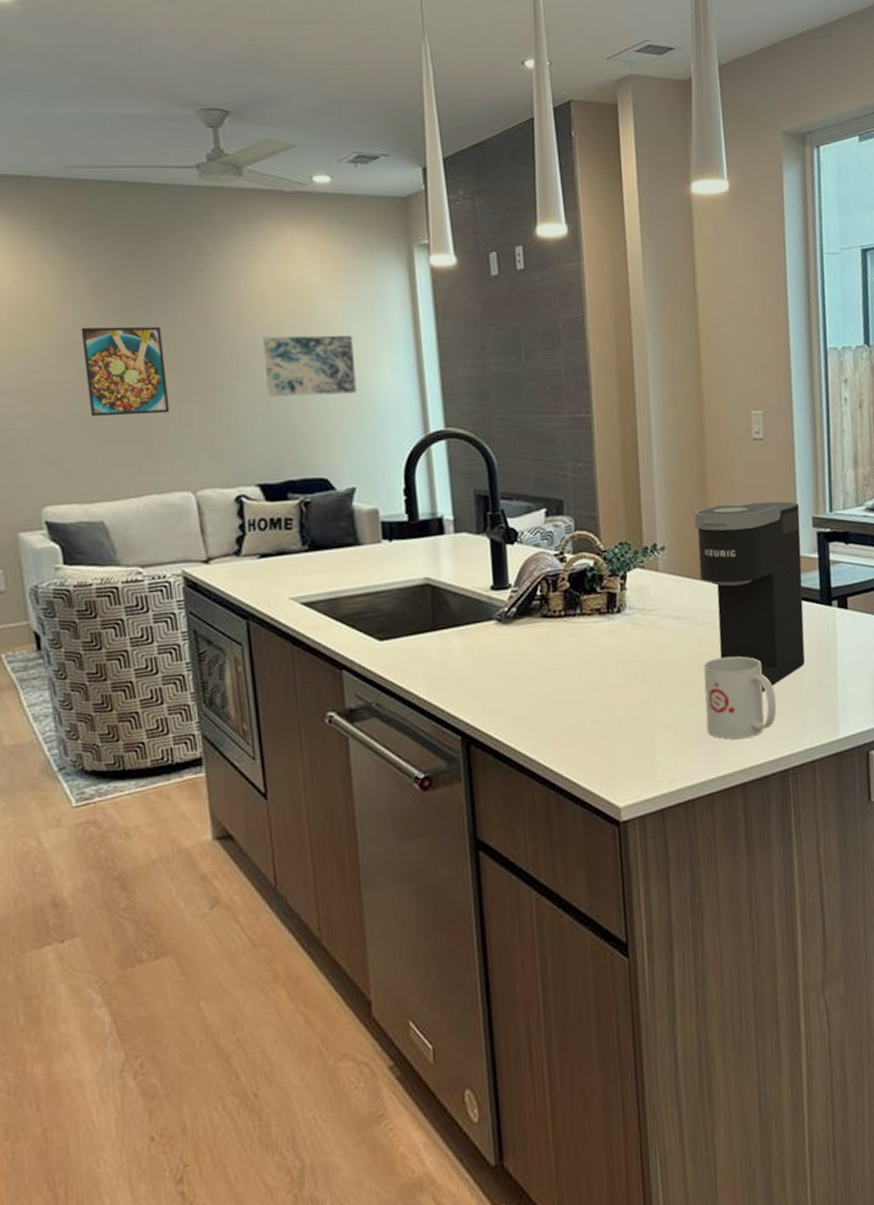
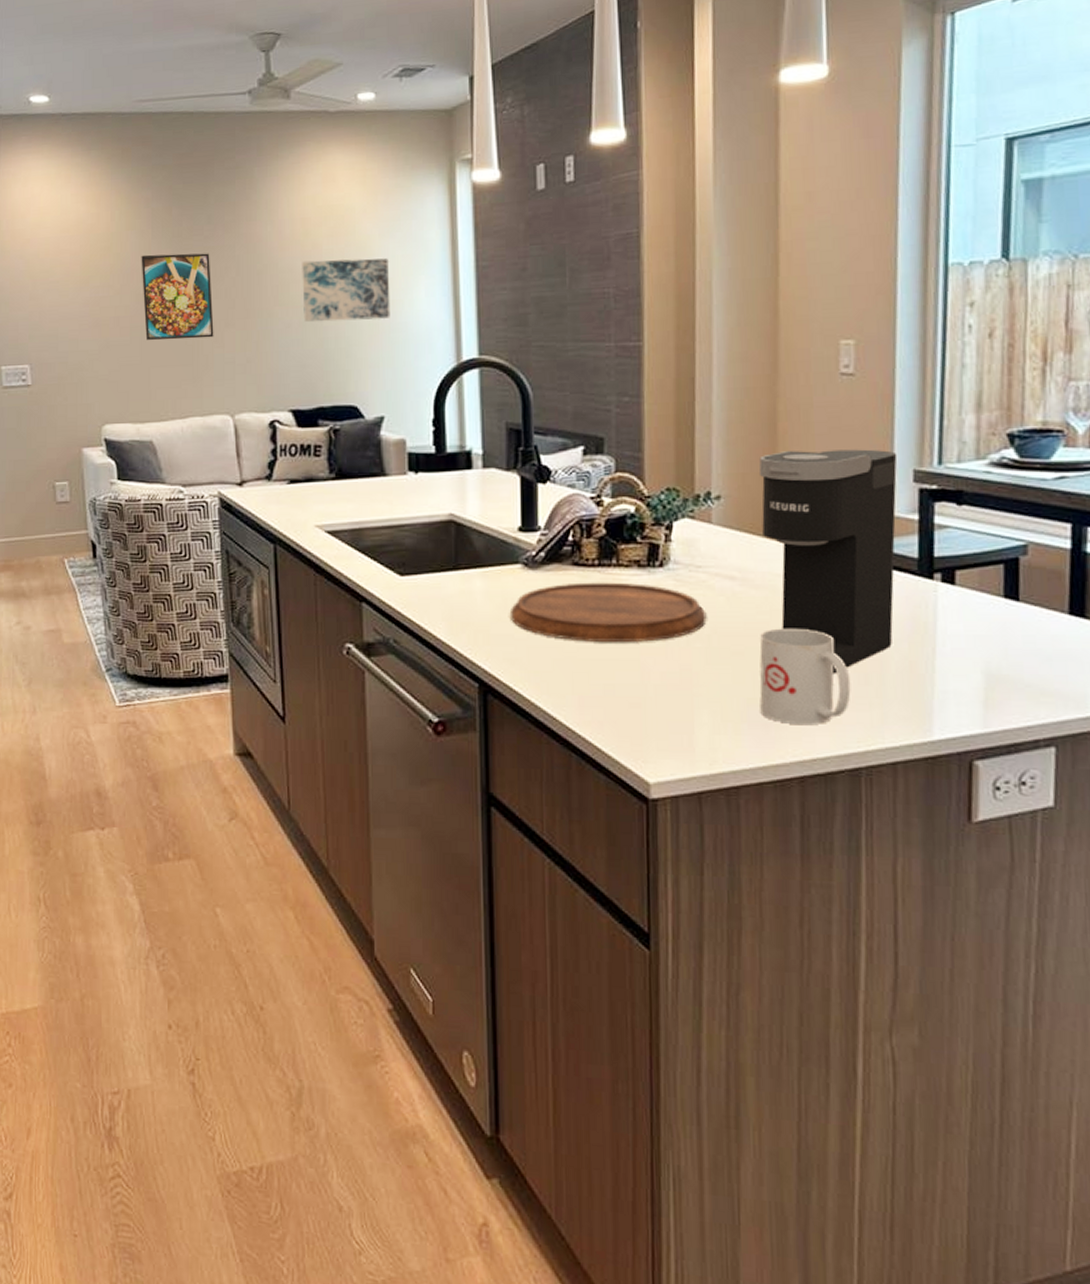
cutting board: none [488,629,660,687] -> present [511,582,707,642]

